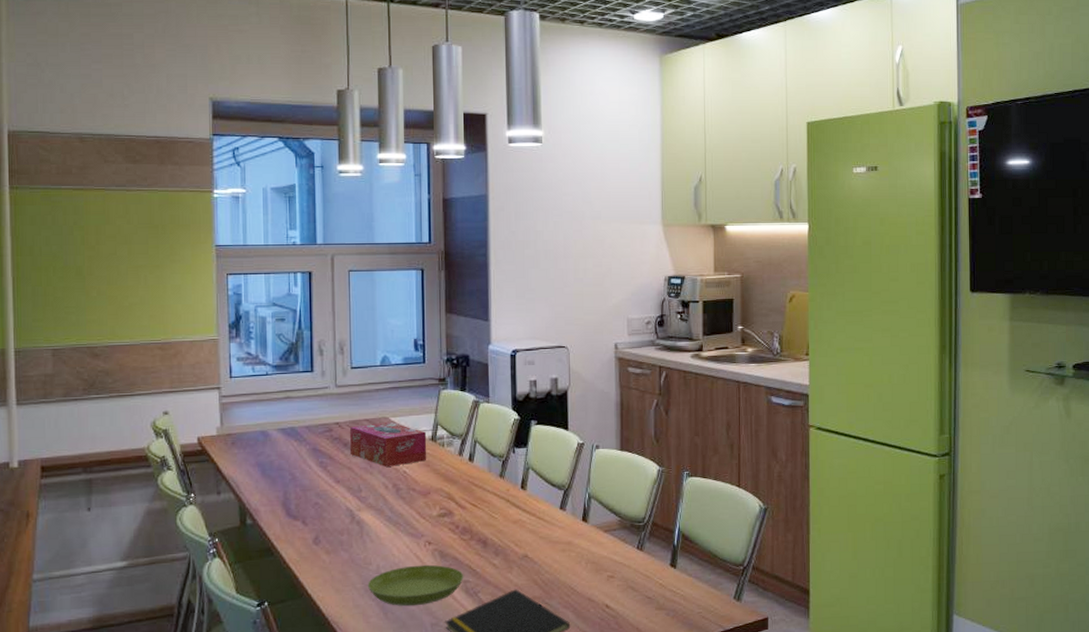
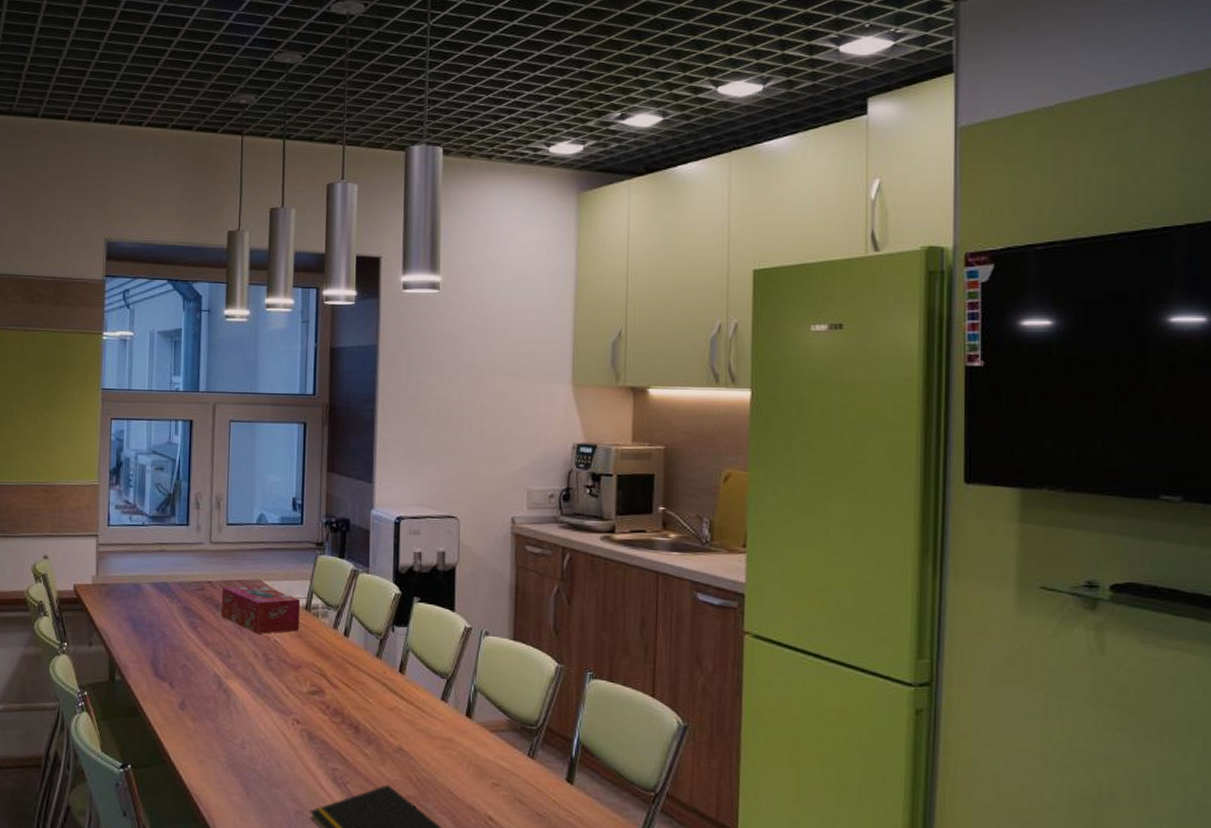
saucer: present [367,564,464,606] -> none [231,744,333,789]

